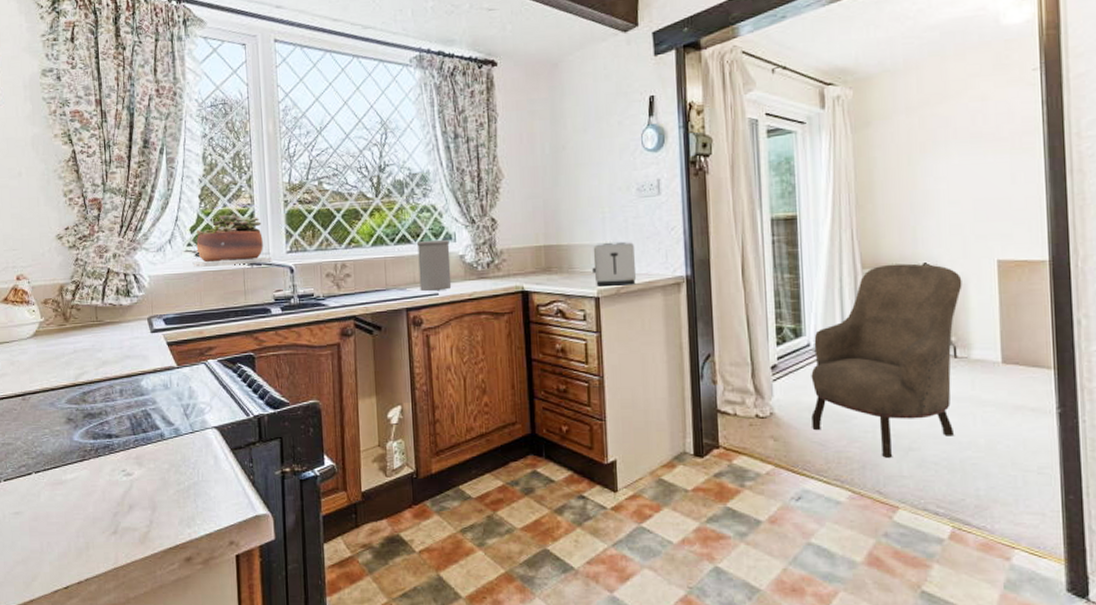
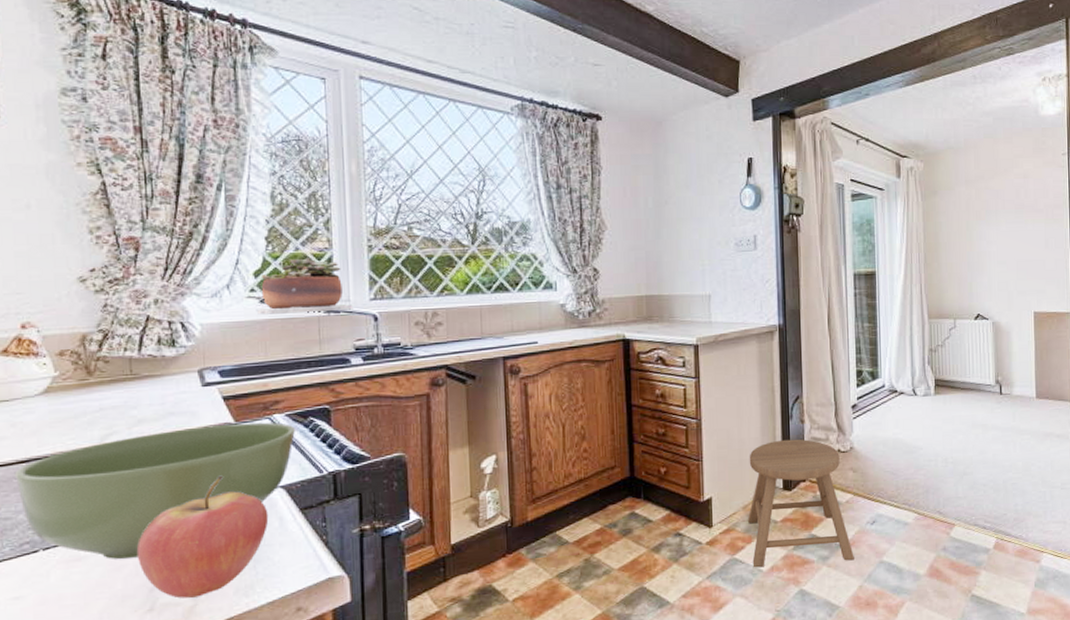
bowl: none [14,367,227,485] -> present [14,422,296,559]
fruit: none [103,414,206,524] -> present [136,475,269,599]
canister: present [416,240,452,292] -> none [515,289,552,340]
toaster: present [592,241,637,286] -> none [692,292,734,334]
stool: none [655,401,777,540] -> present [748,439,854,568]
armchair: present [811,263,962,458] -> none [885,314,1007,482]

